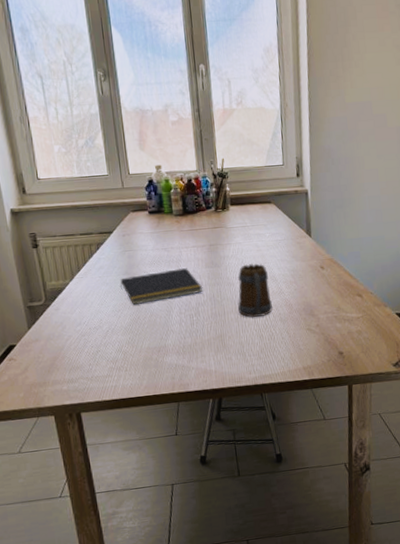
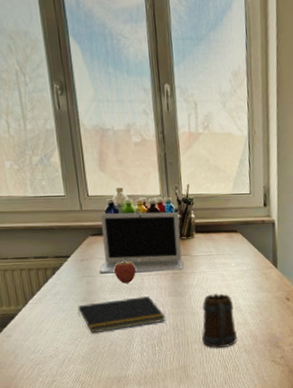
laptop: none [140,186,219,248] -> present [99,212,183,274]
fruit: none [154,232,174,257] -> present [114,258,136,284]

